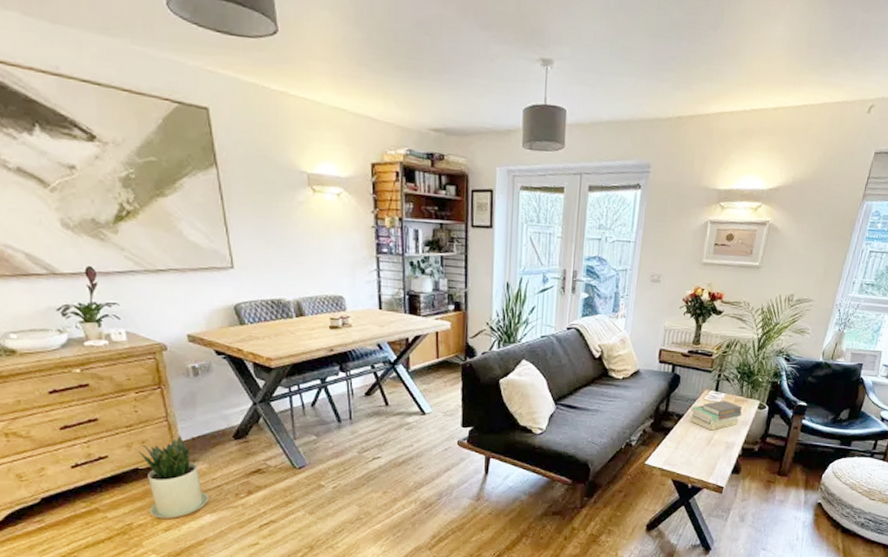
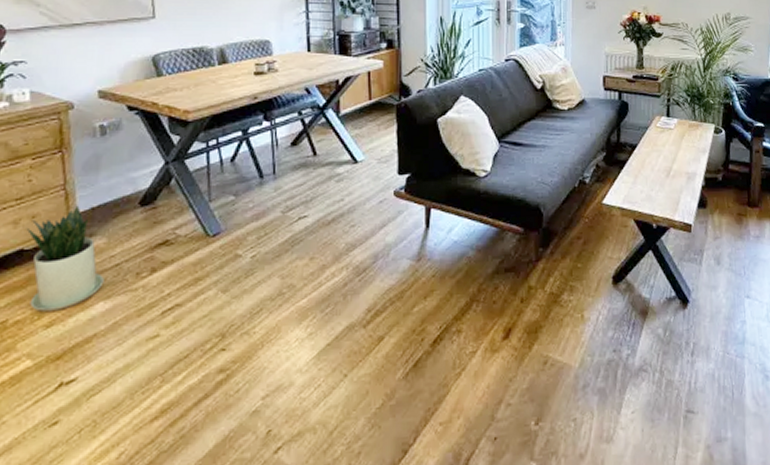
books: present [690,400,742,431] -> none [644,126,698,161]

